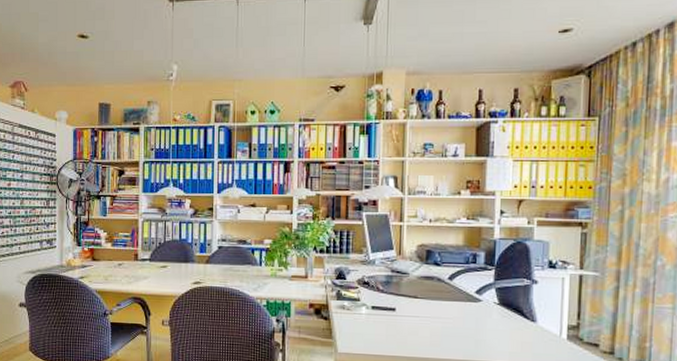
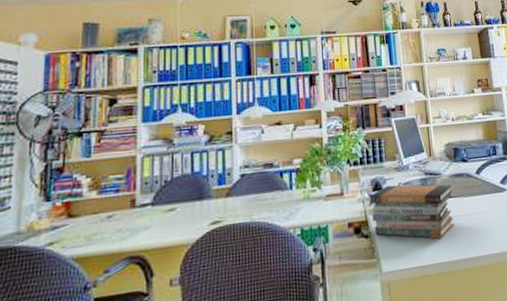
book stack: none [332,276,419,335] -> present [369,184,455,239]

